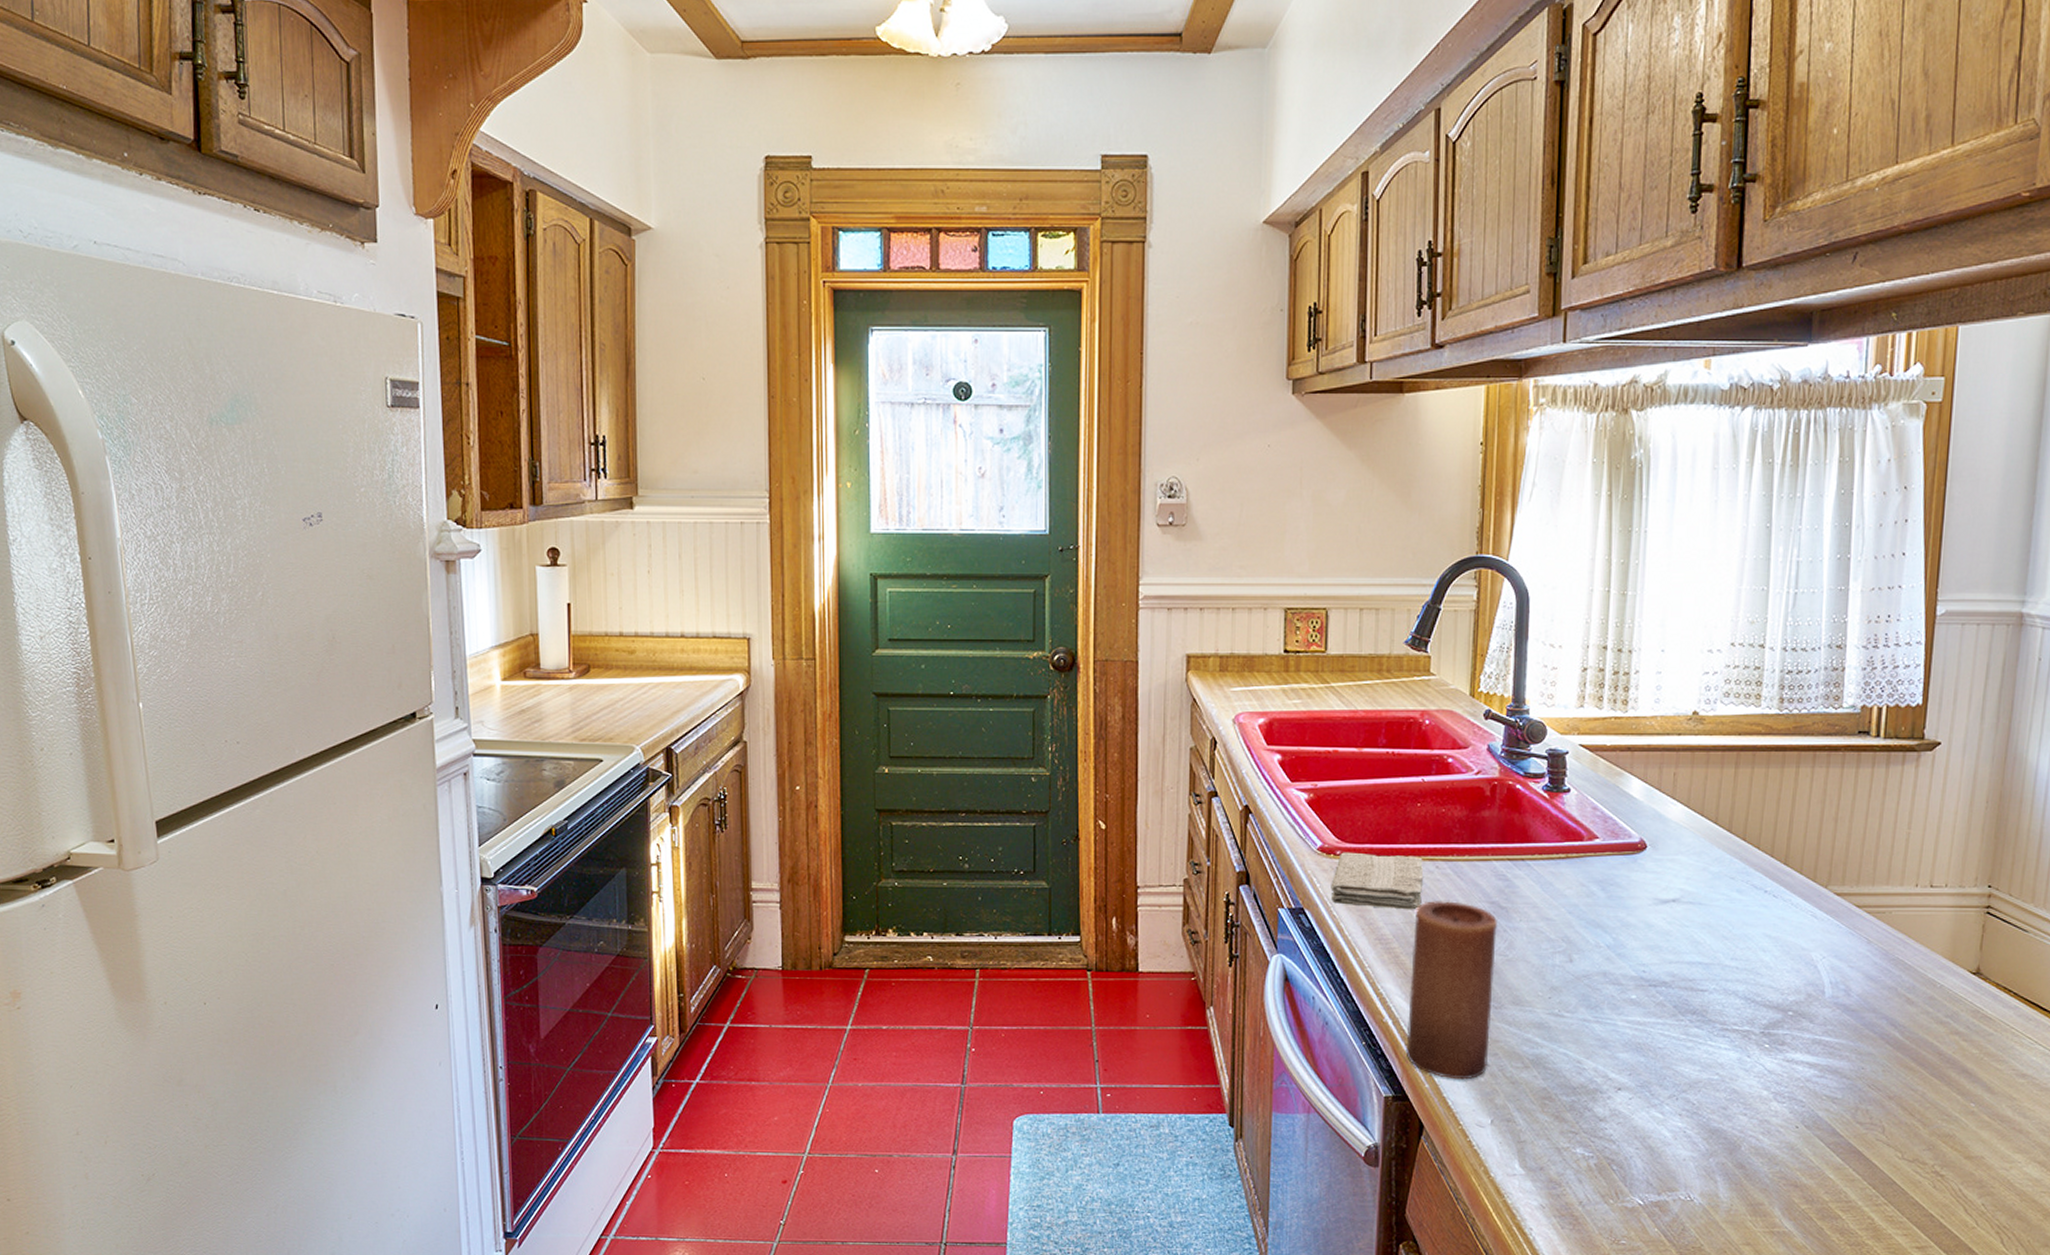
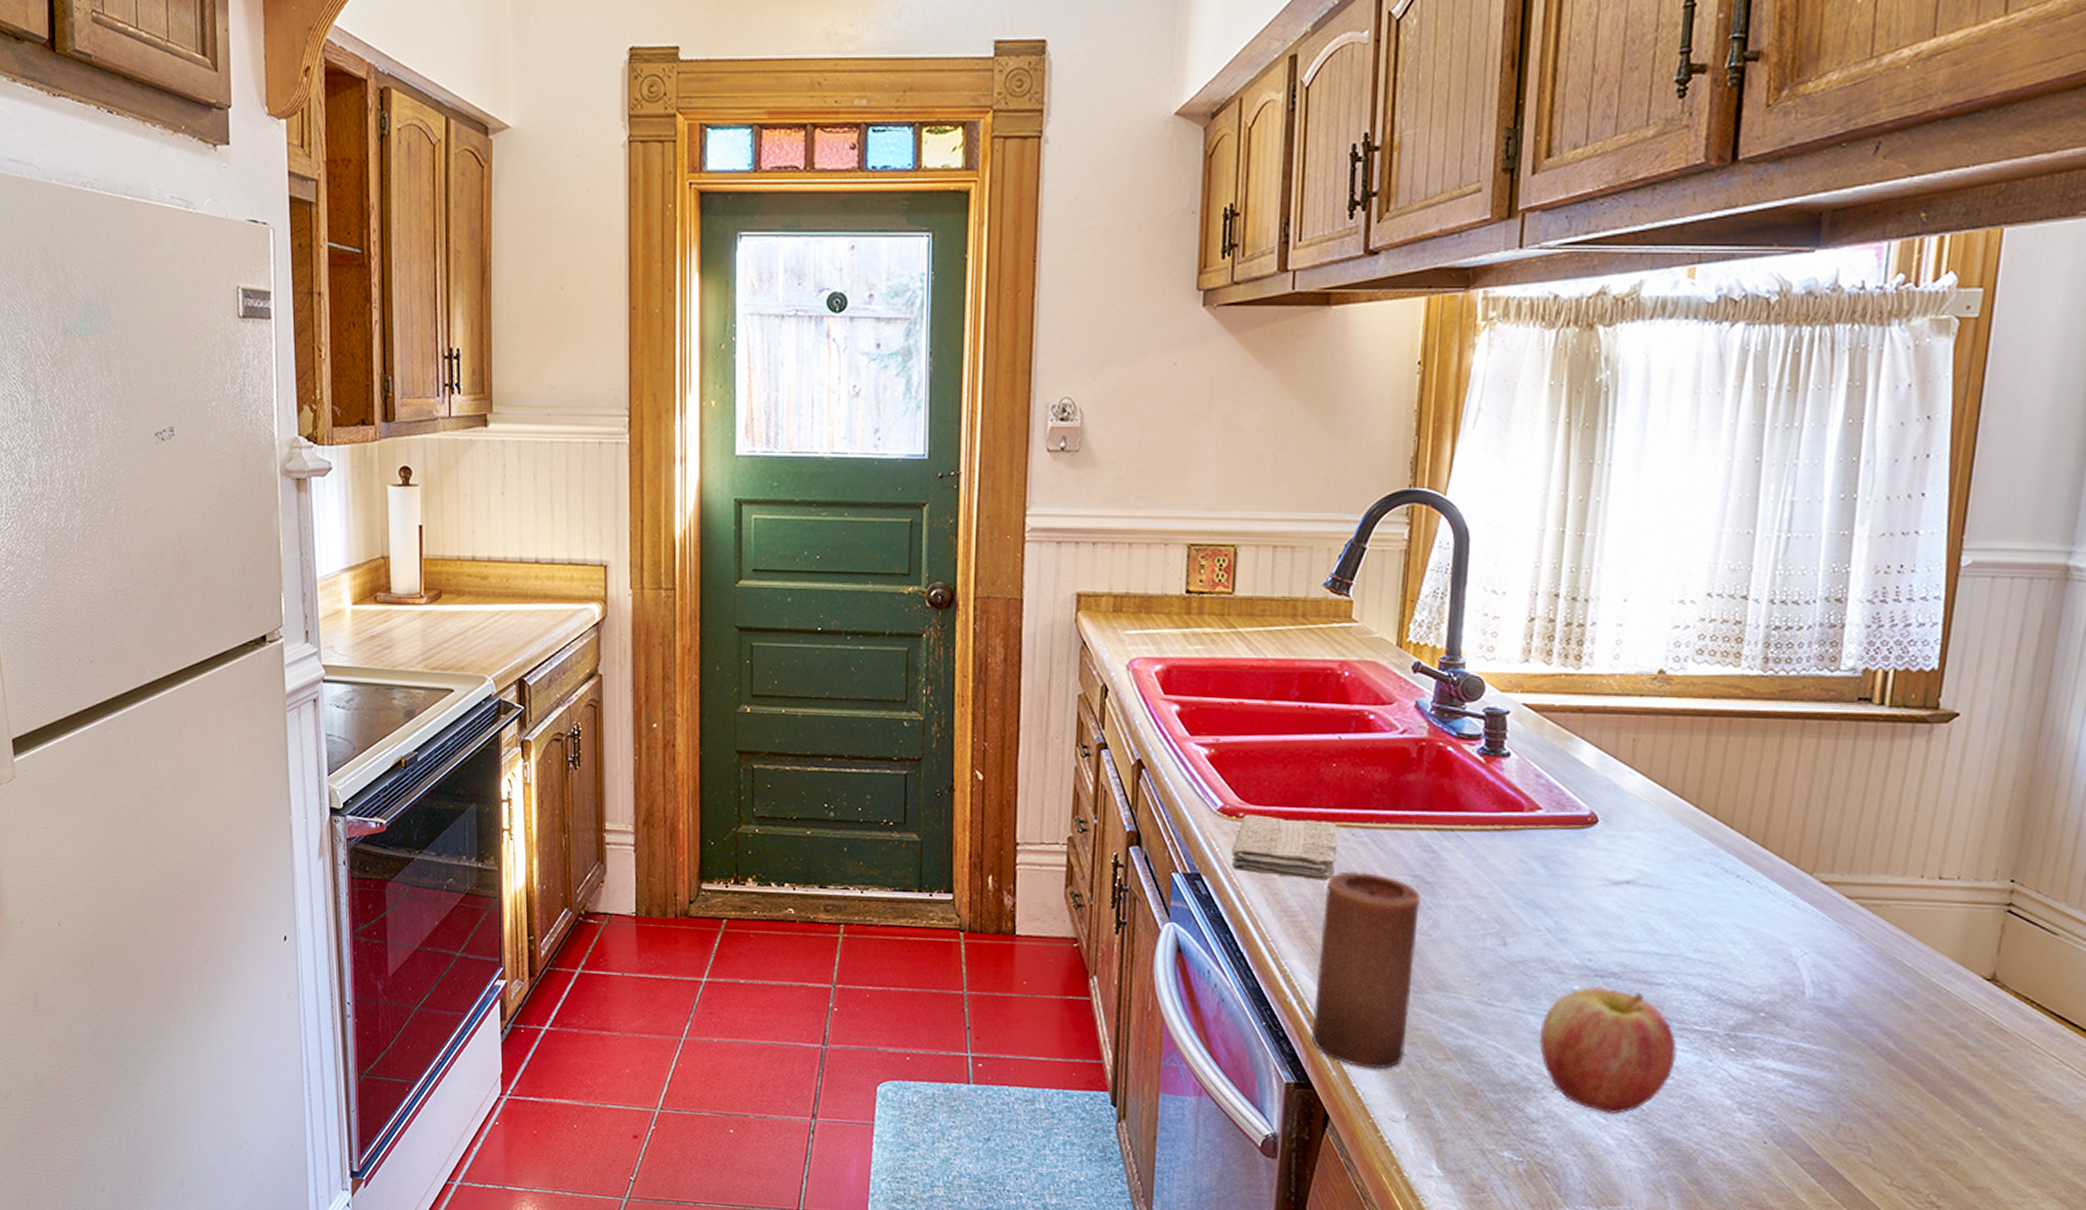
apple: none [1604,996,1720,1110] -> present [1540,987,1677,1115]

